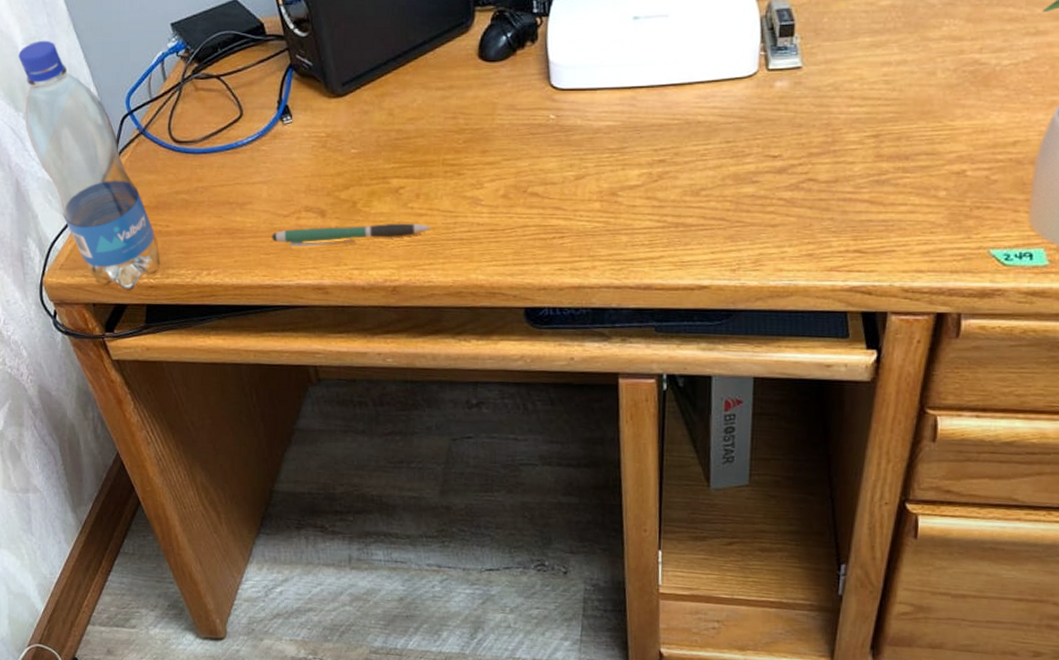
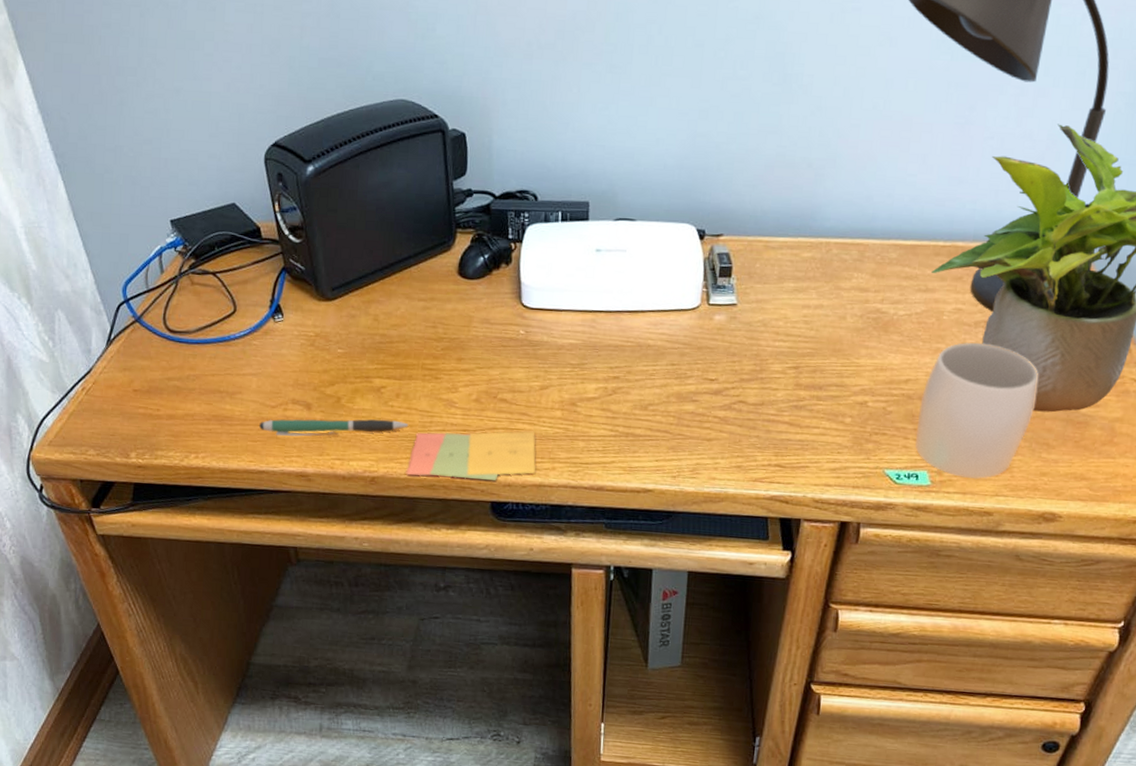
bottle: present [18,40,160,291] -> none [16,225,150,469]
sticky notes: none [429,227,574,284] -> present [405,431,536,480]

